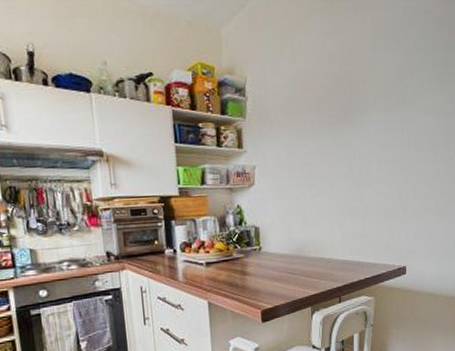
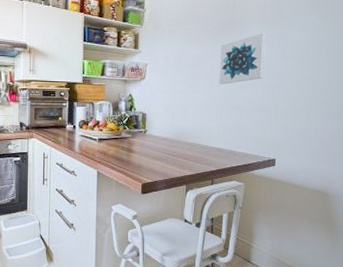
wall art: none [339,119,390,185] -> present [219,33,266,85]

